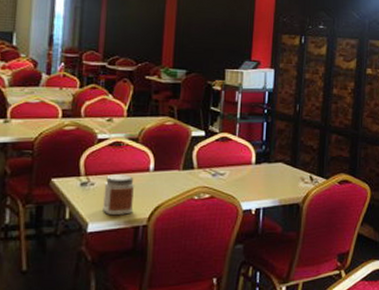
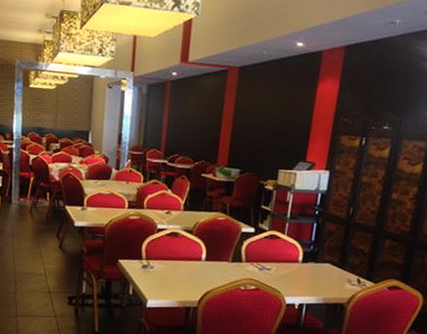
jar: present [101,174,135,215] -> none [159,260,188,296]

